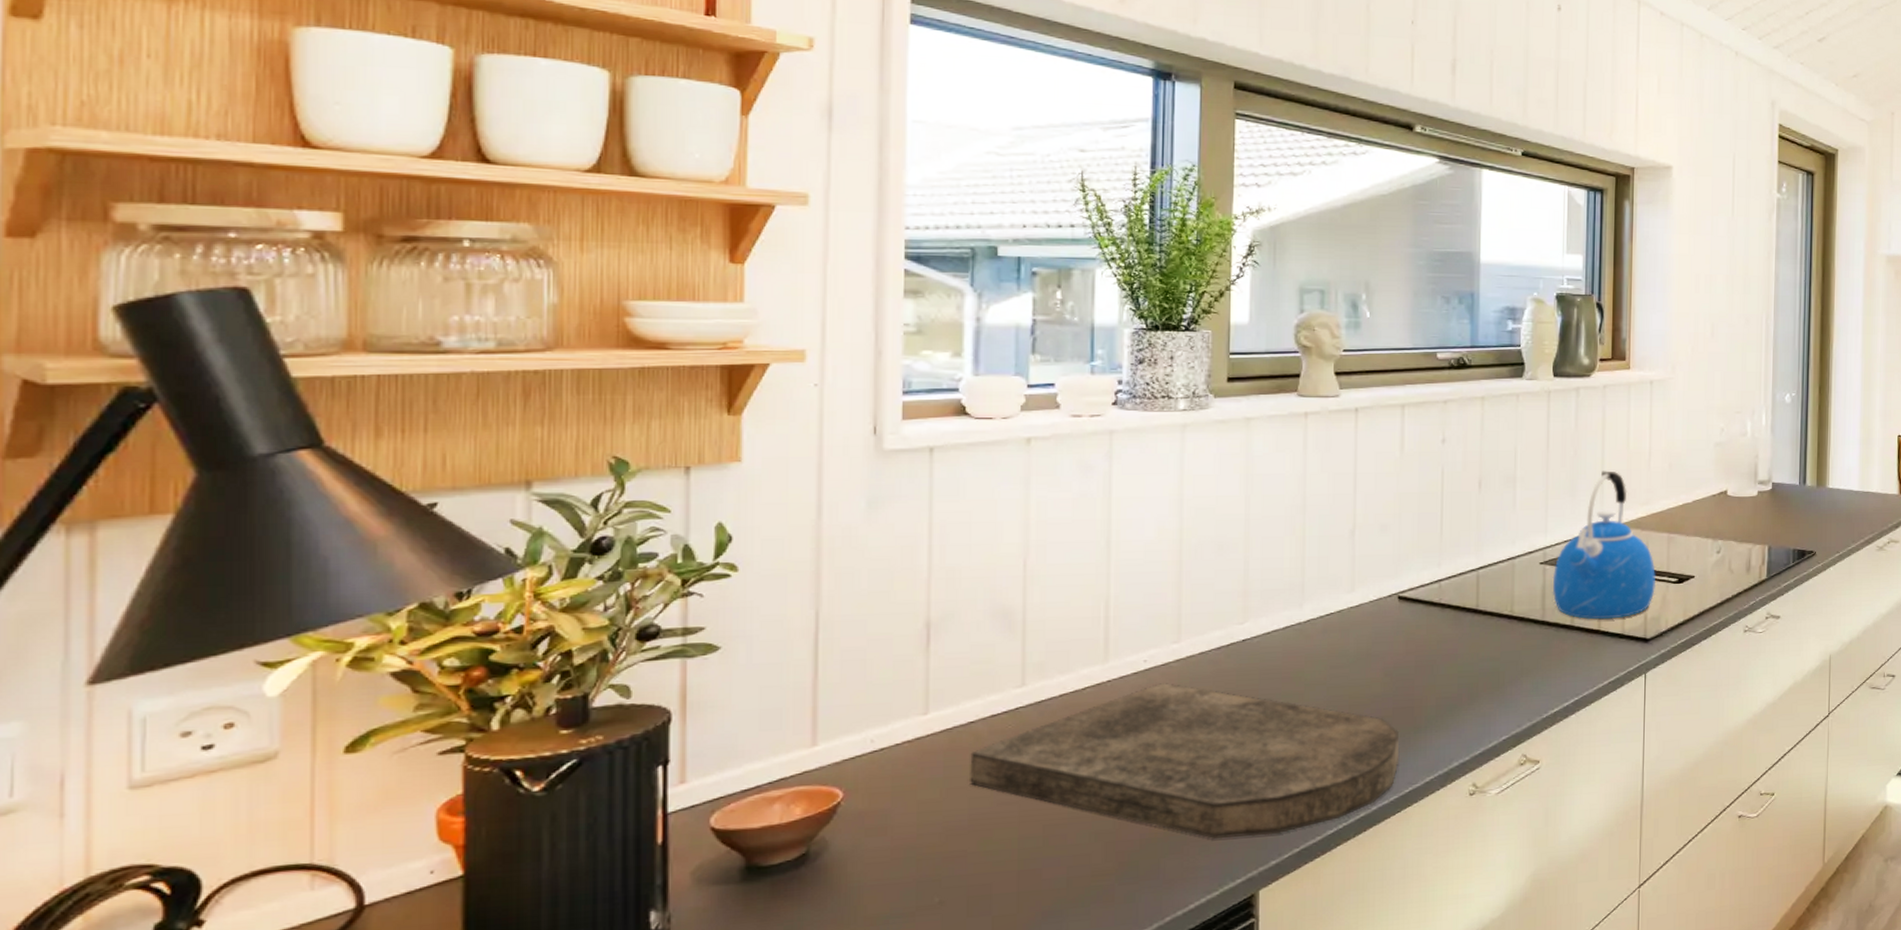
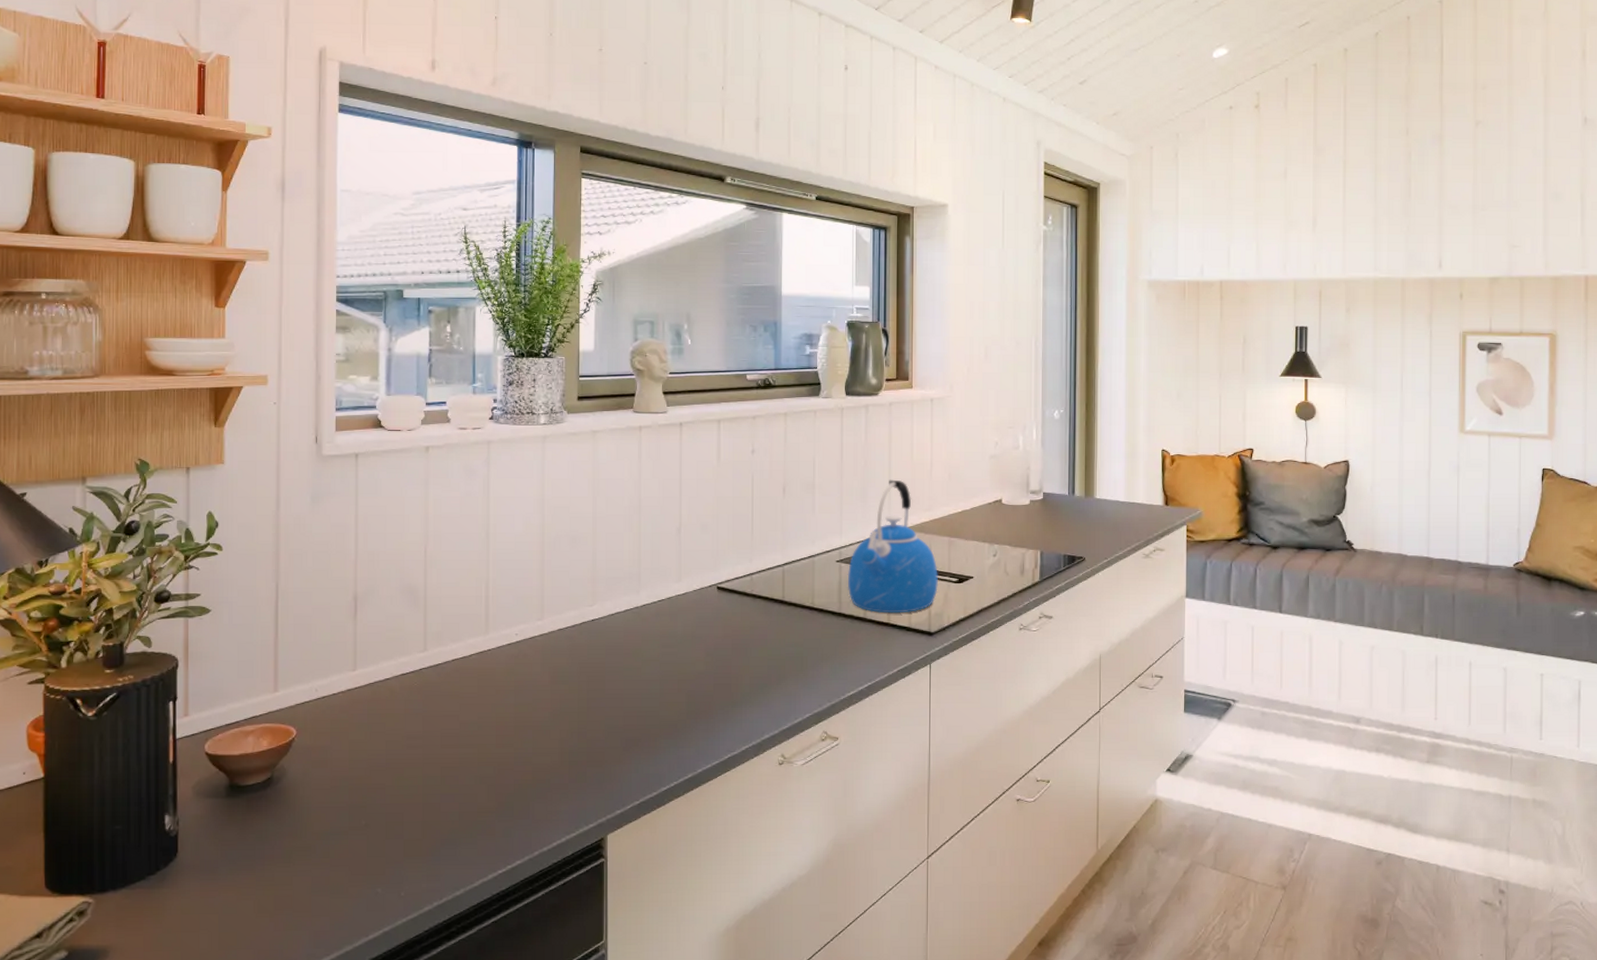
cutting board: present [970,683,1399,839] -> none [387,654,719,789]

